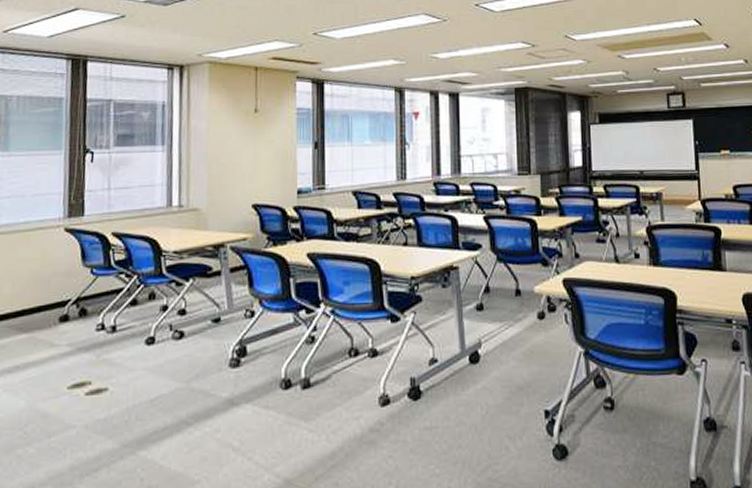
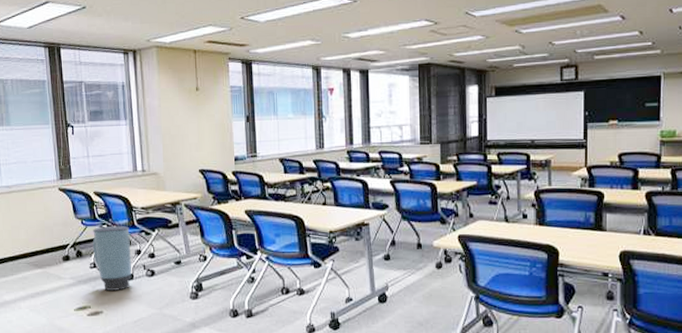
trash can: none [102,274,155,360] -> present [92,225,132,291]

